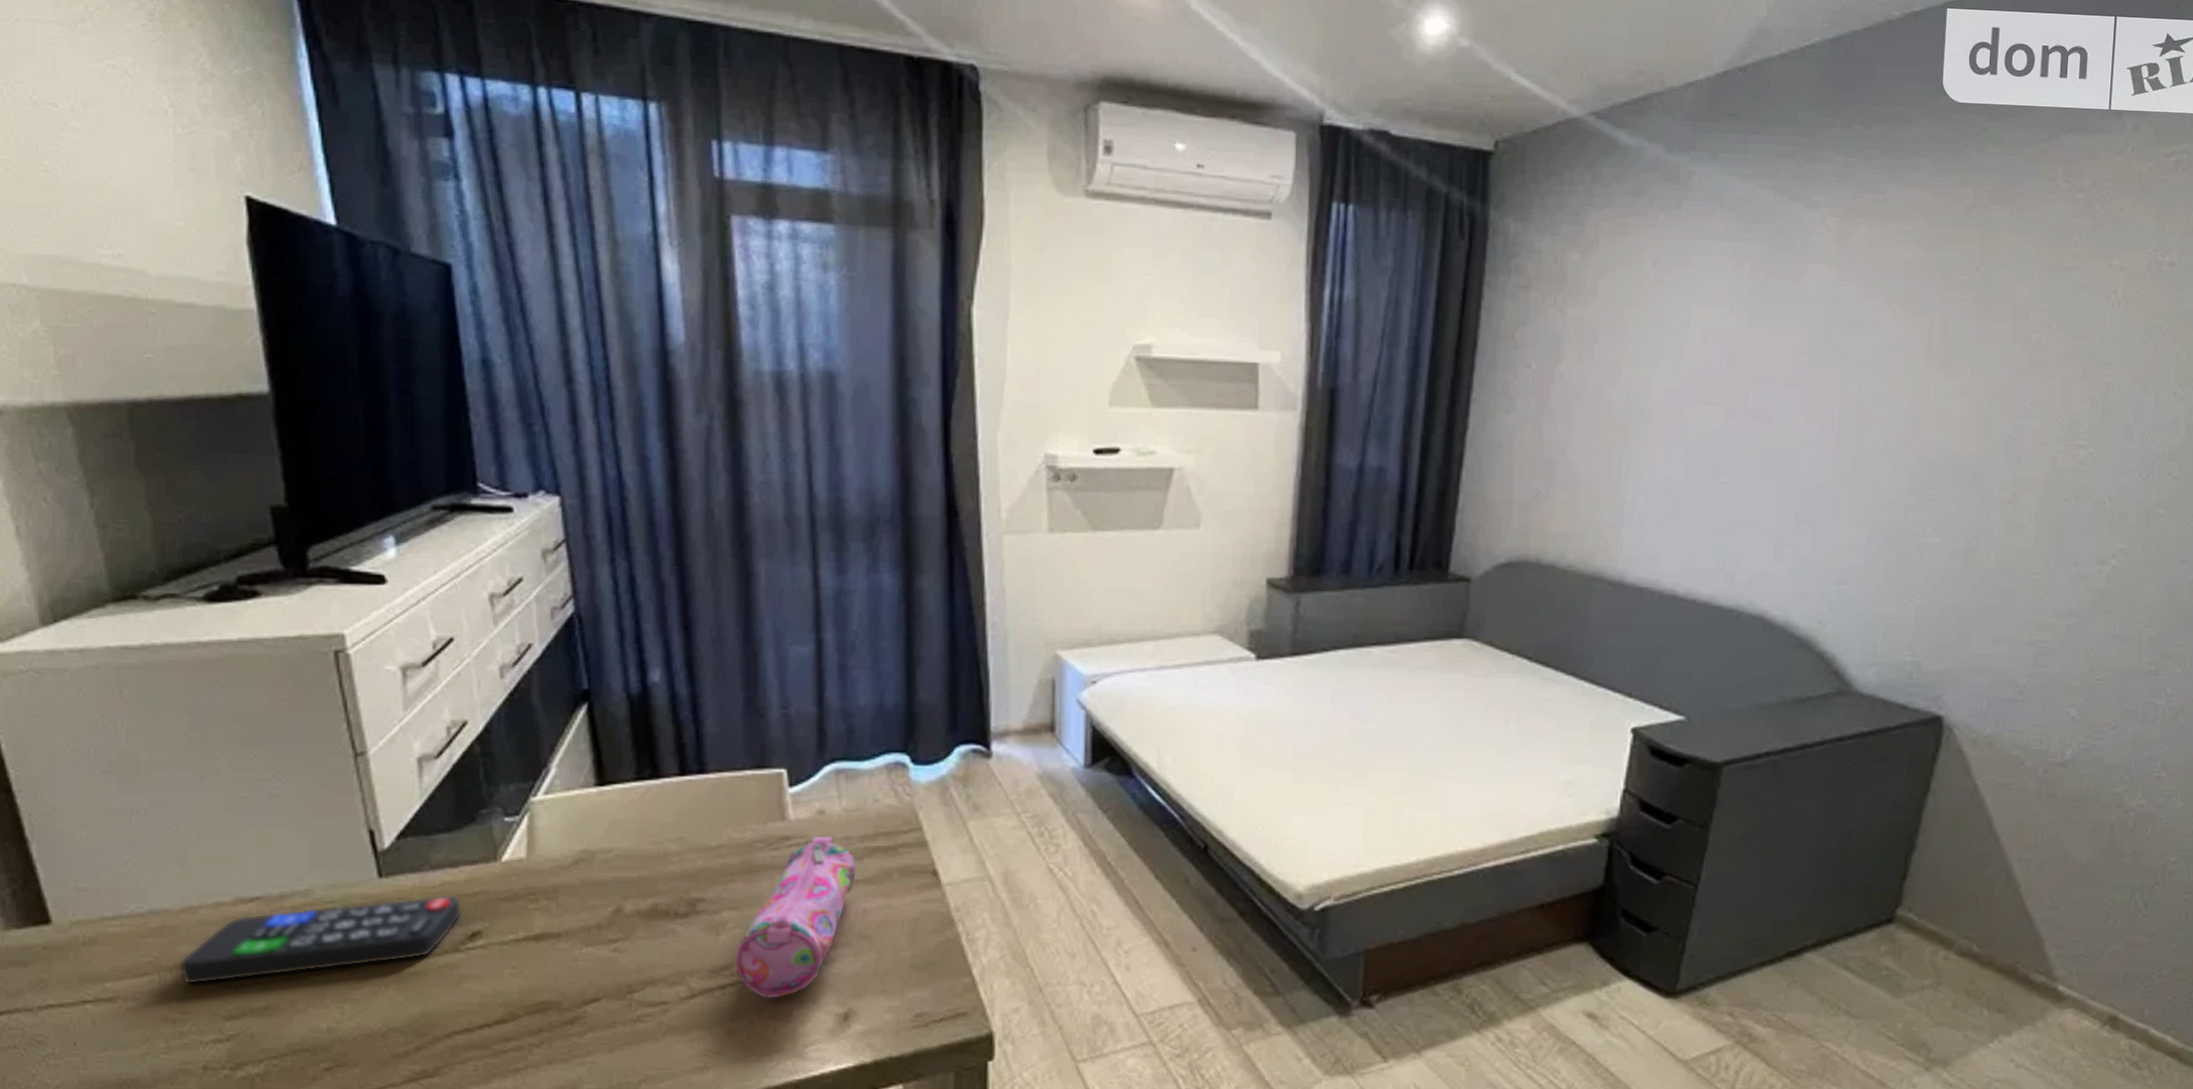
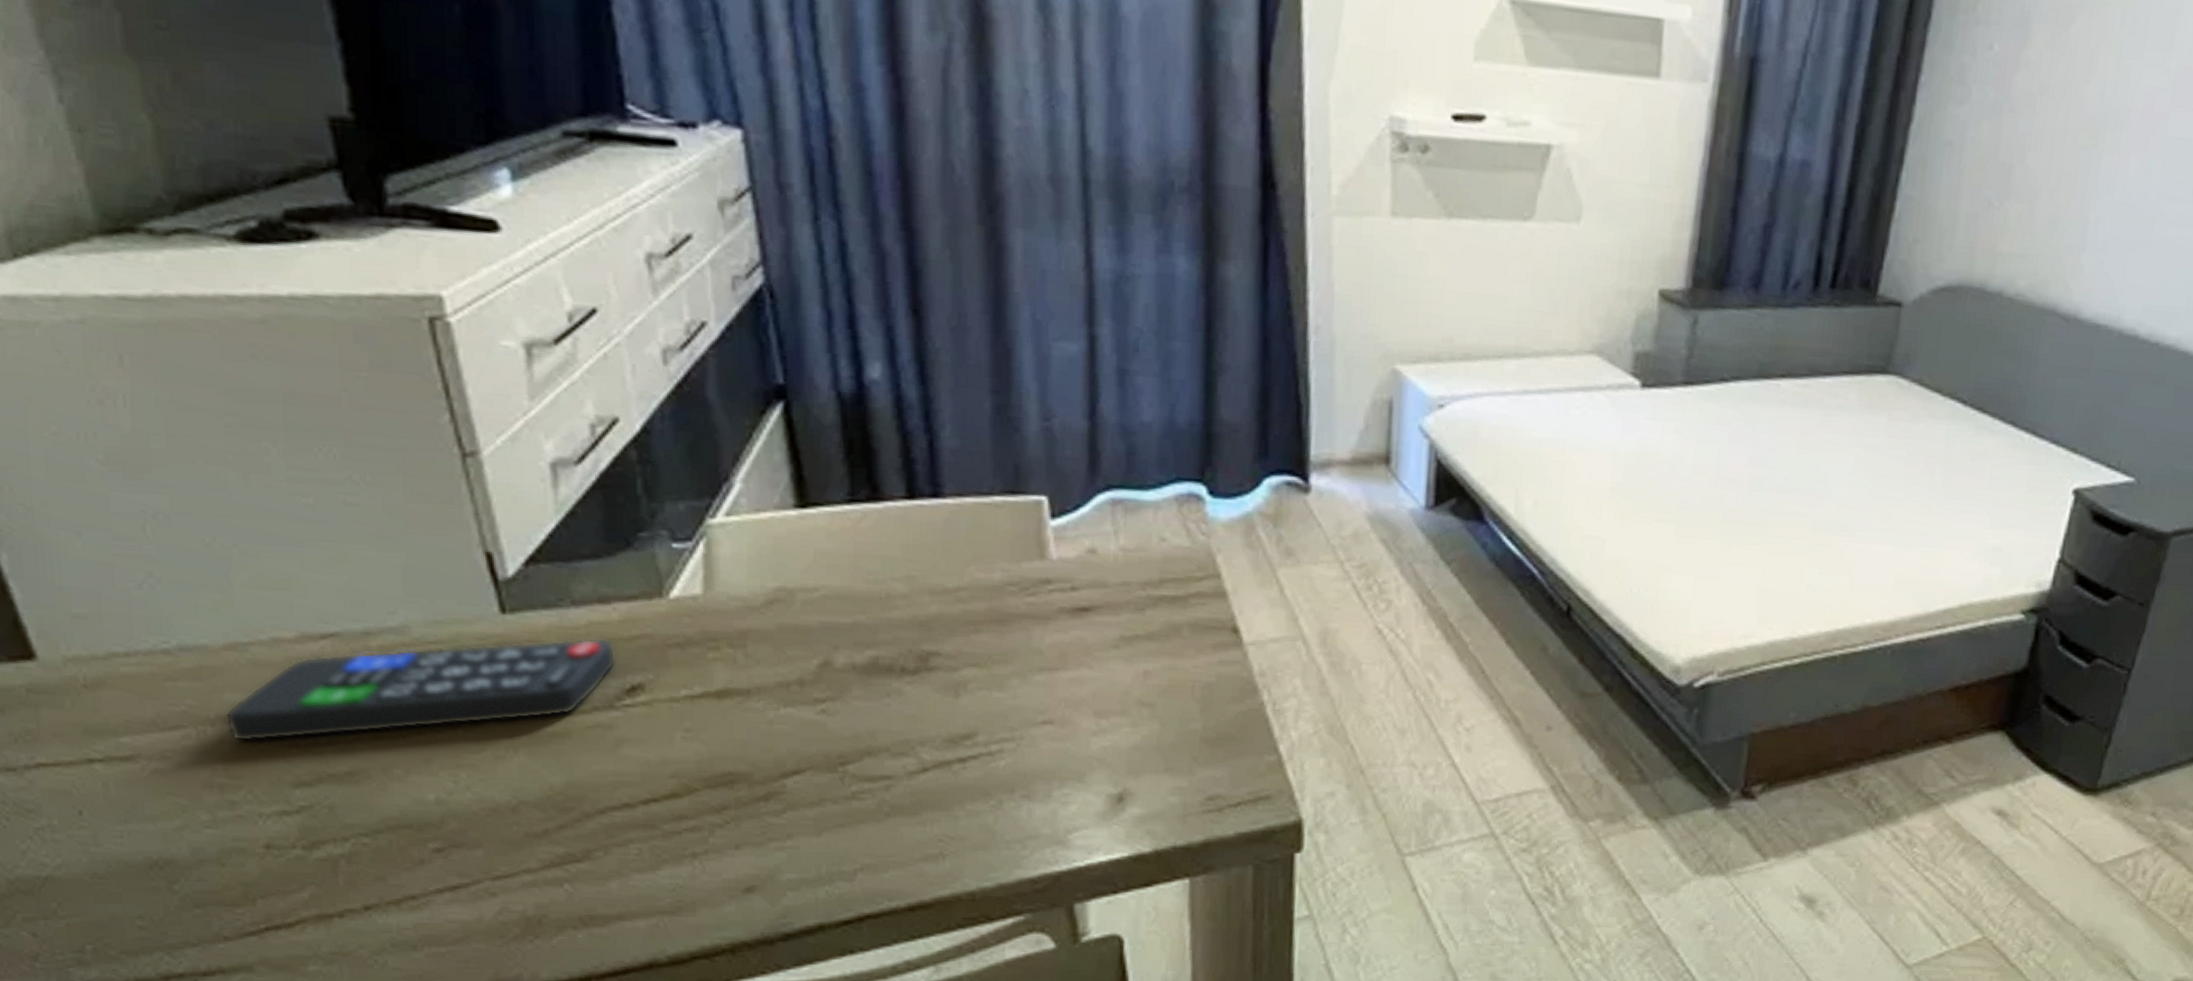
pencil case: present [734,836,856,998] -> none [978,580,1136,775]

